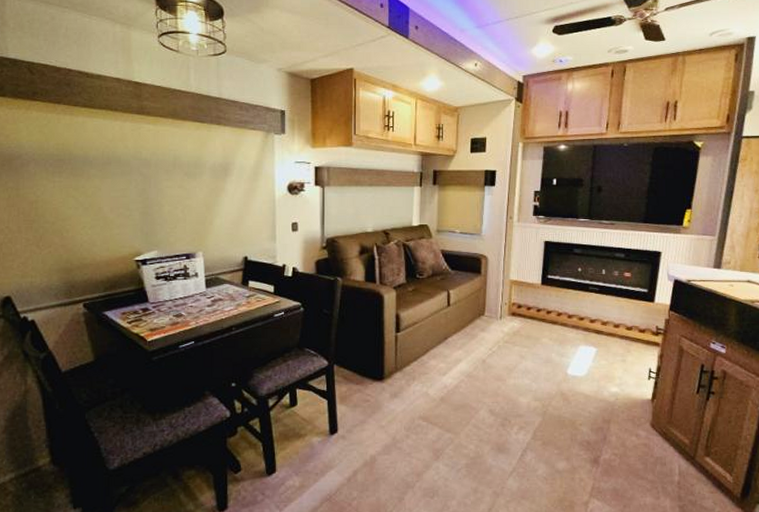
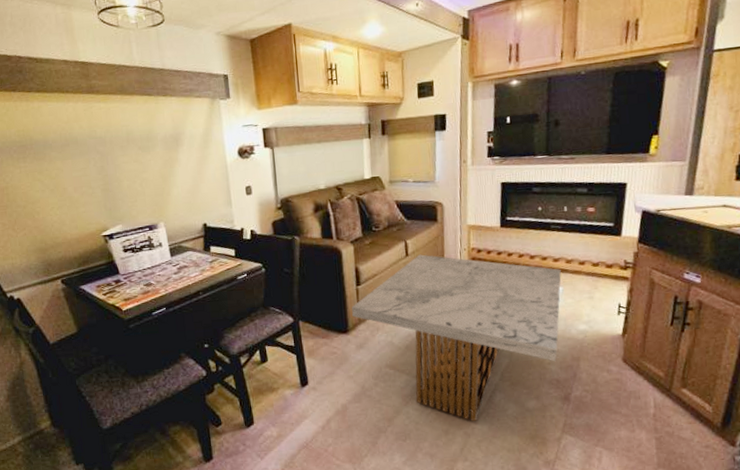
coffee table: none [389,305,597,481] -> present [352,254,561,422]

